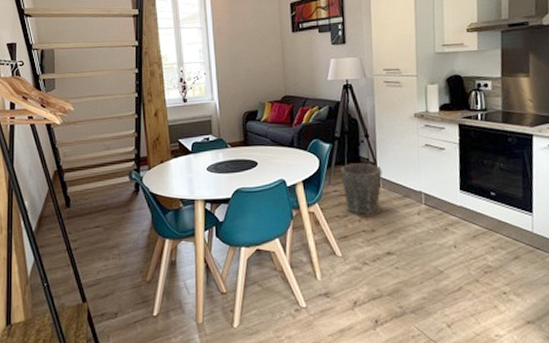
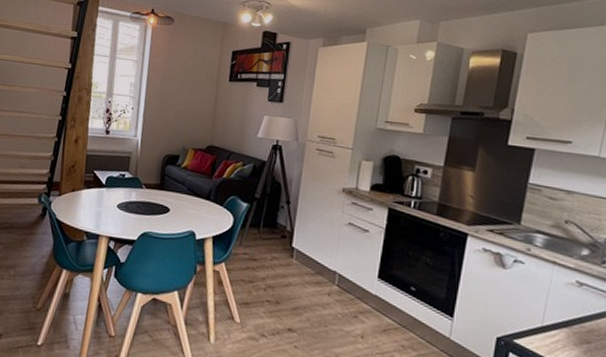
waste bin: present [340,163,382,215] -> none [253,228,298,286]

